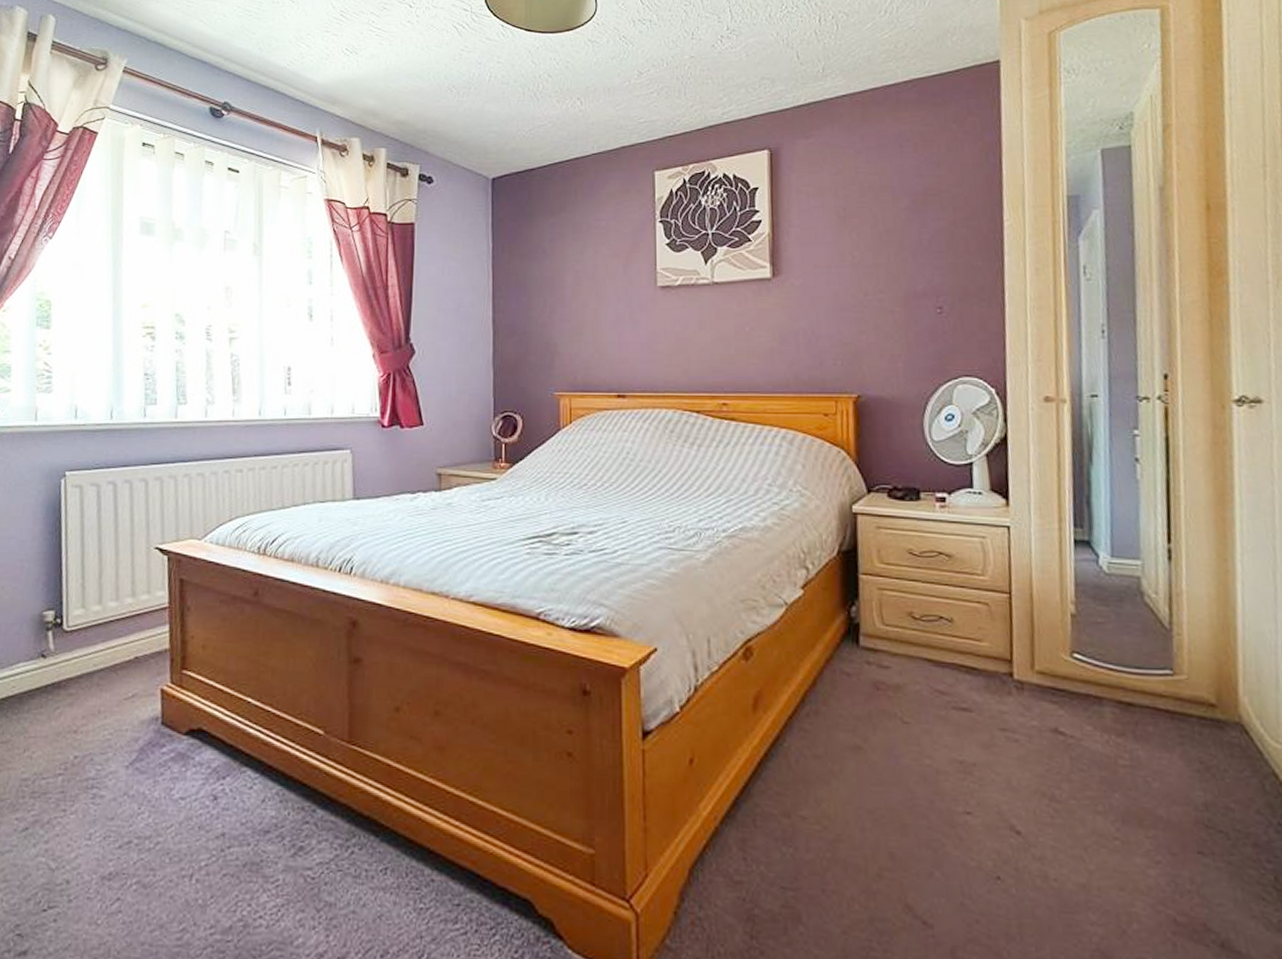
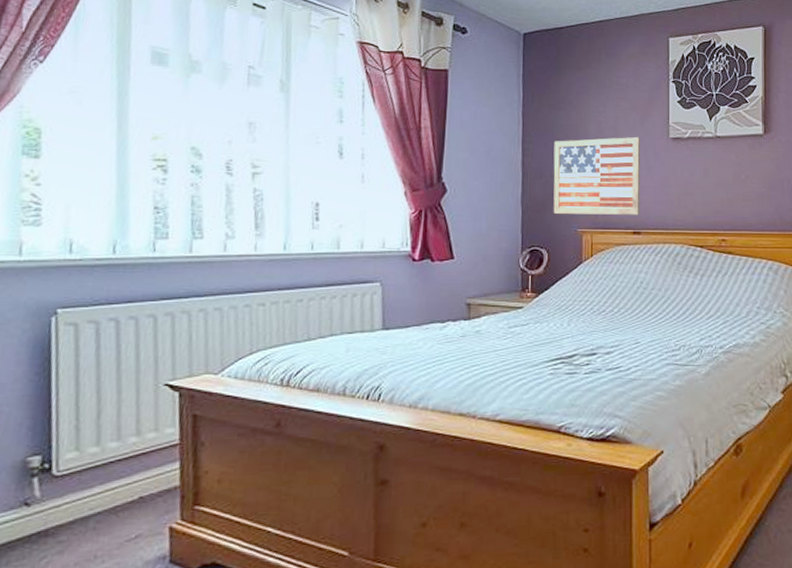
wall art: none [526,286,625,376] -> present [553,136,641,215]

